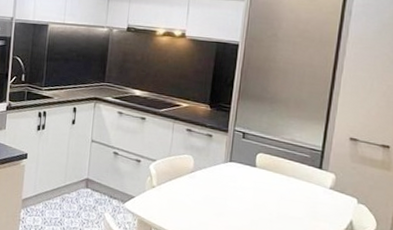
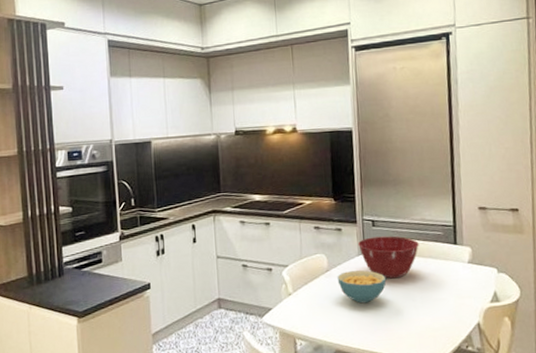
cereal bowl: none [200,175,247,209] -> present [337,270,387,304]
mixing bowl: none [226,148,285,191] -> present [358,236,419,279]

